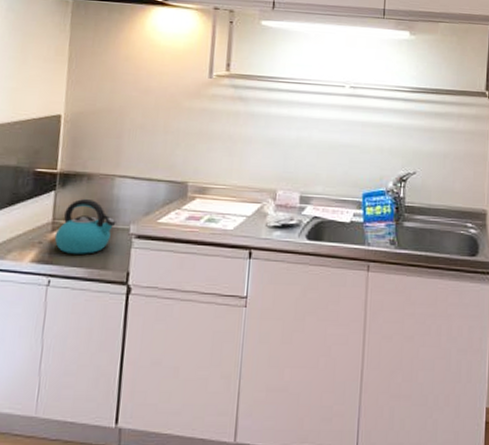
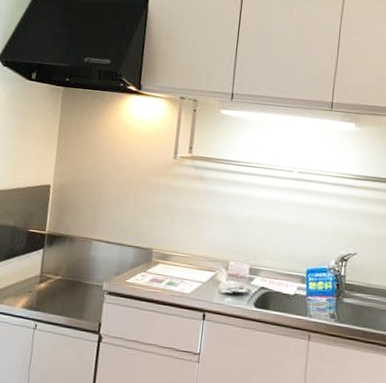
kettle: present [54,199,116,254] -> none [41,257,92,305]

